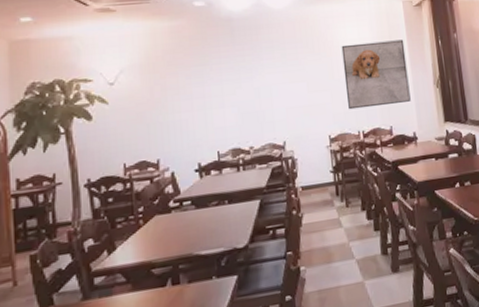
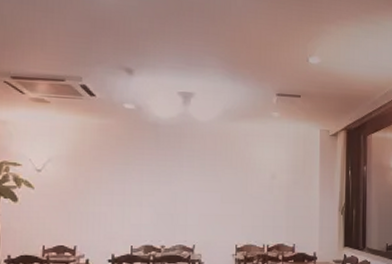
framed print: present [341,39,411,110] -> none [256,163,317,225]

